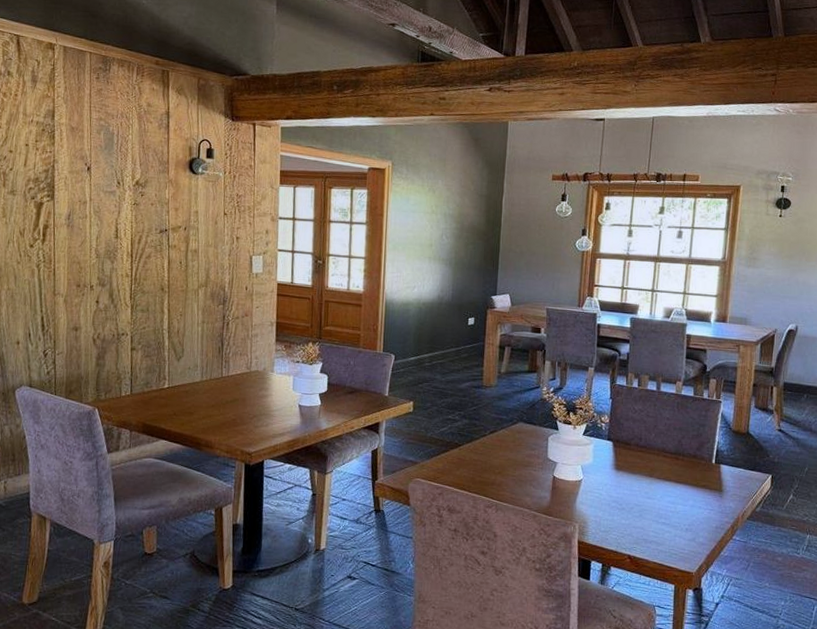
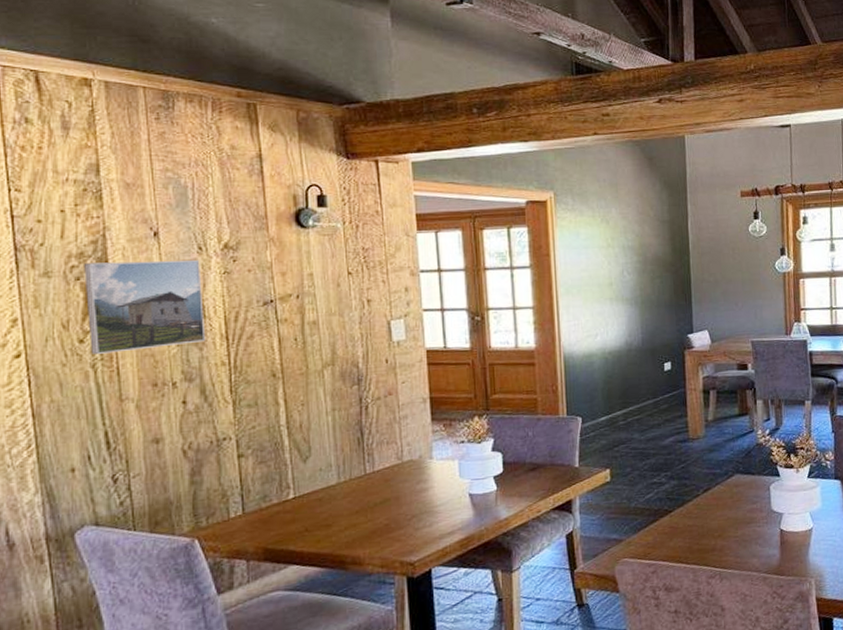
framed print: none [37,187,118,258] -> present [84,260,206,354]

